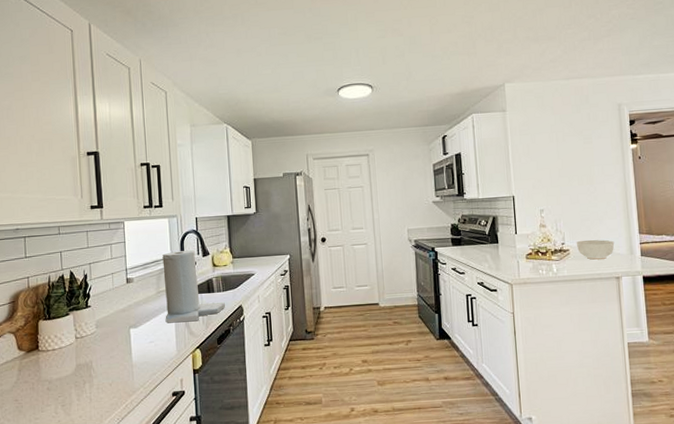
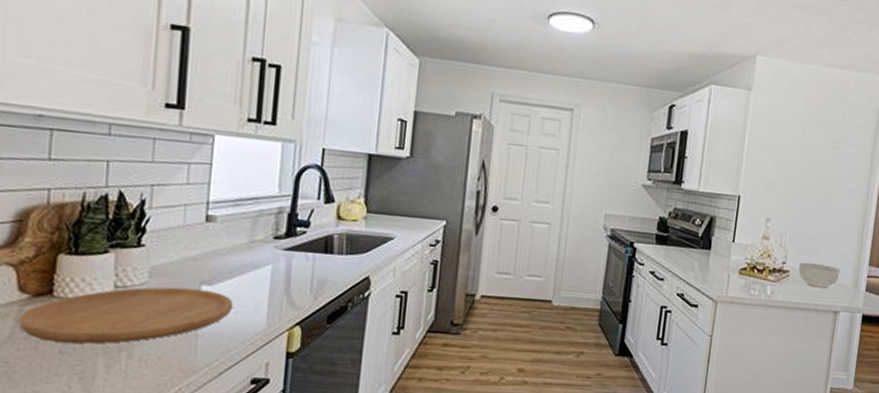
cutting board: none [21,331,153,382] -> present [19,287,234,344]
paper towel: present [162,250,225,323] -> none [256,189,346,289]

